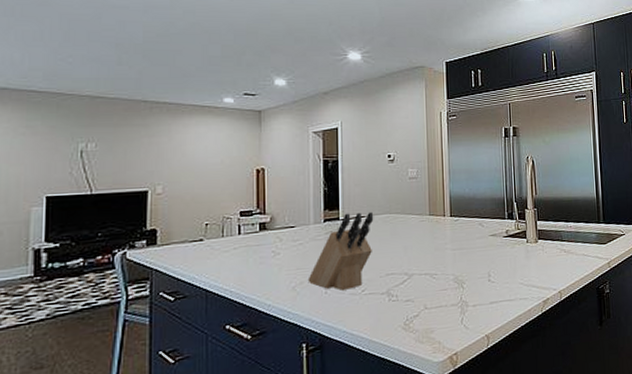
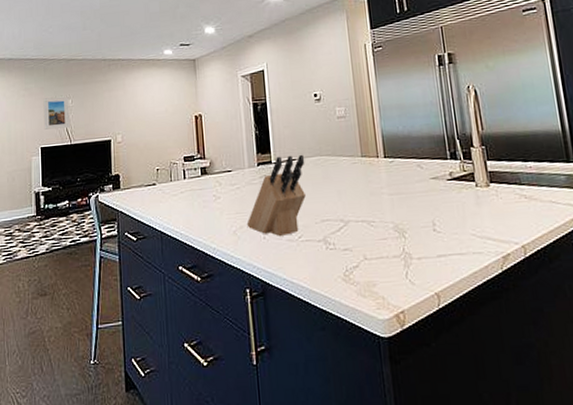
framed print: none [52,138,92,177] -> present [43,96,70,130]

